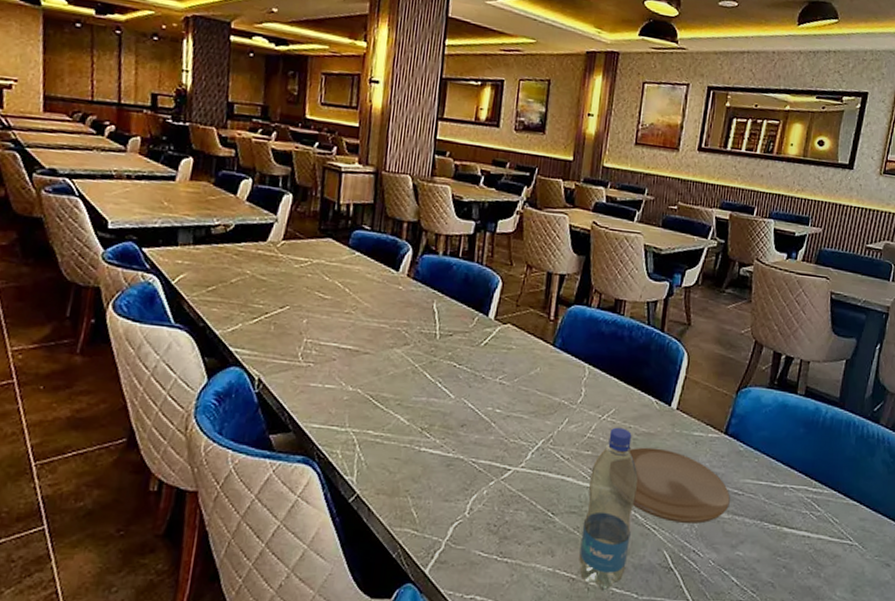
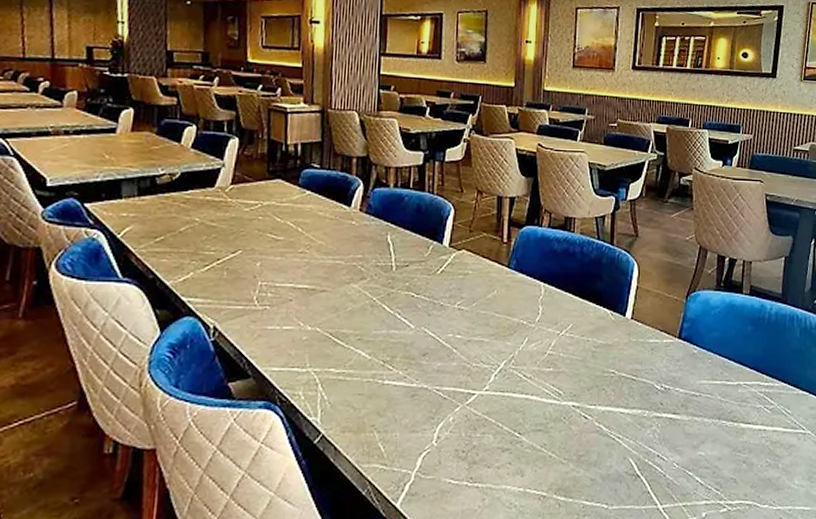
bottle: present [579,427,639,591] -> none [548,341,600,505]
plate: present [629,447,730,524] -> none [589,358,688,429]

